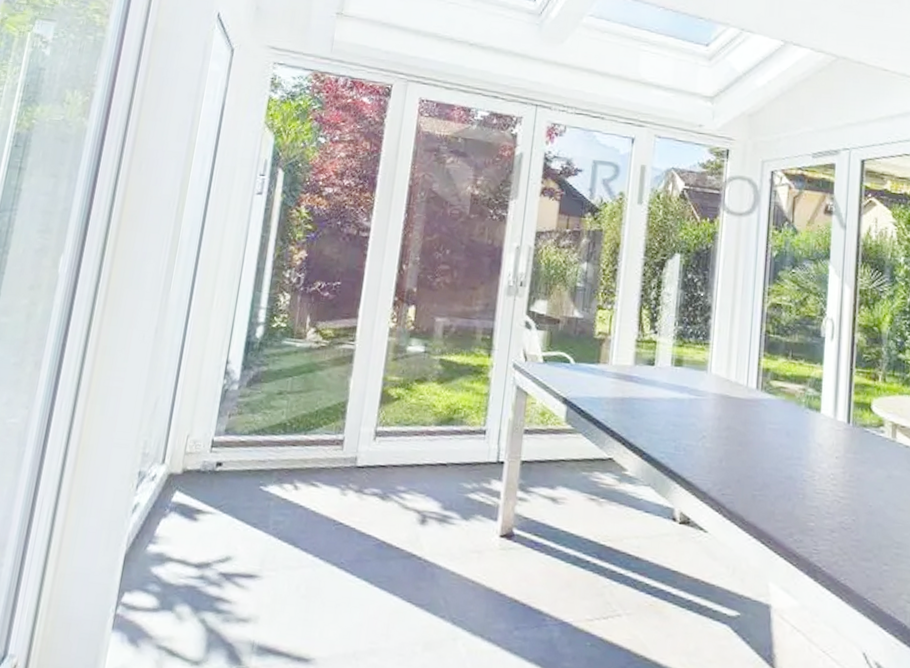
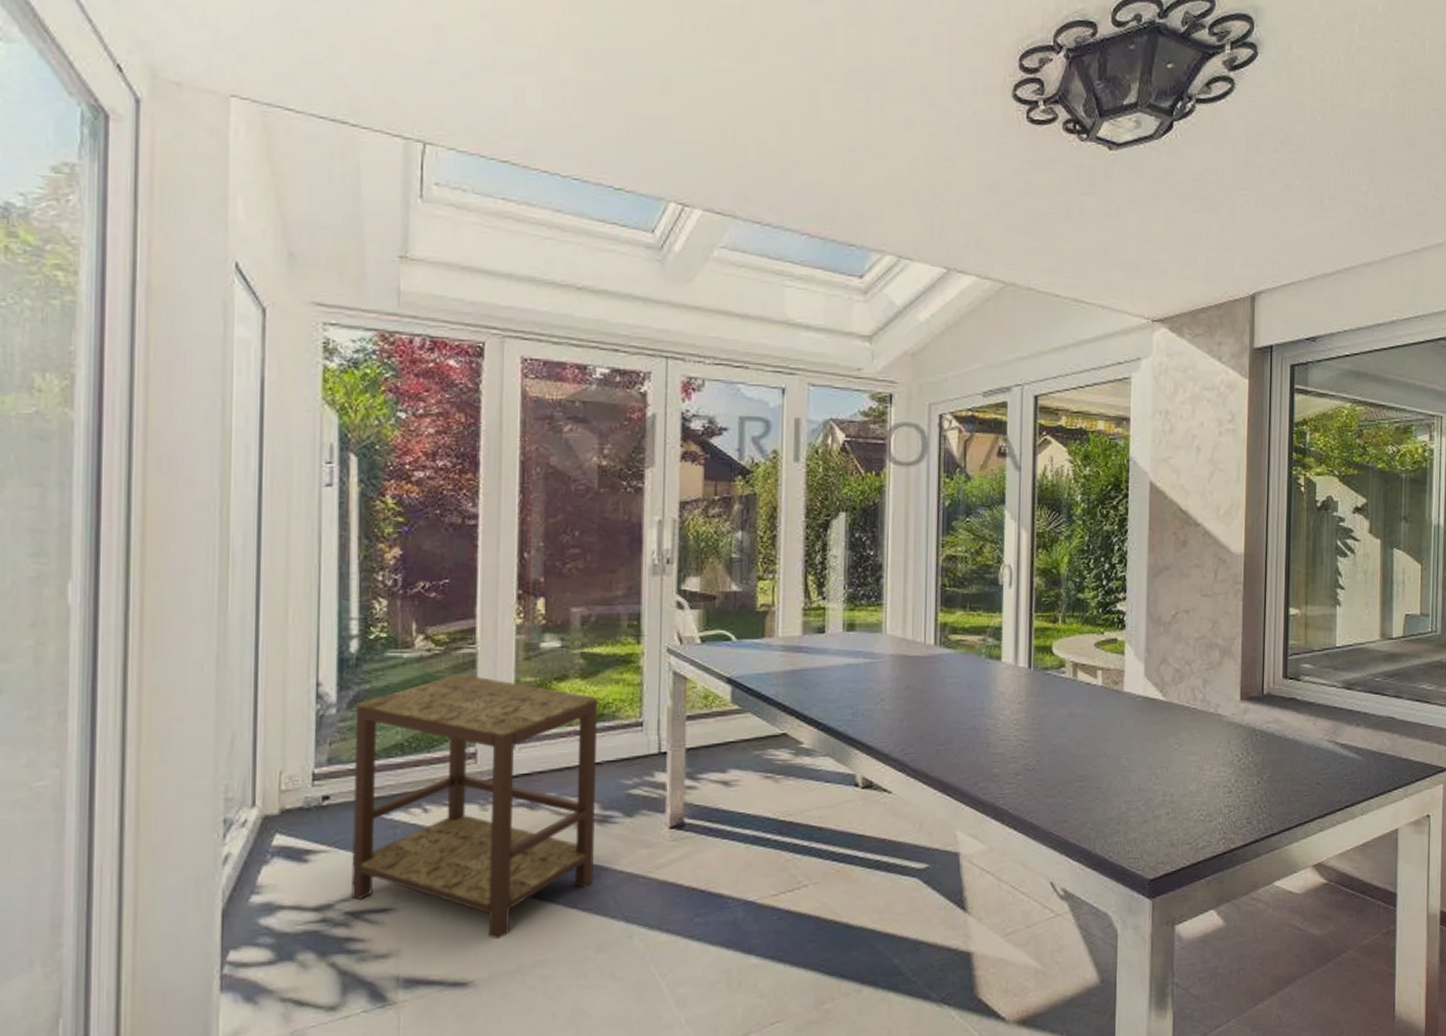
side table: none [226,366,451,622] -> present [351,673,599,940]

